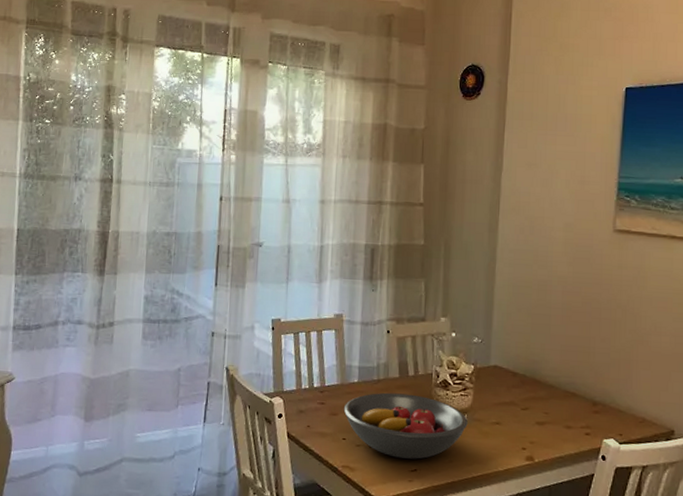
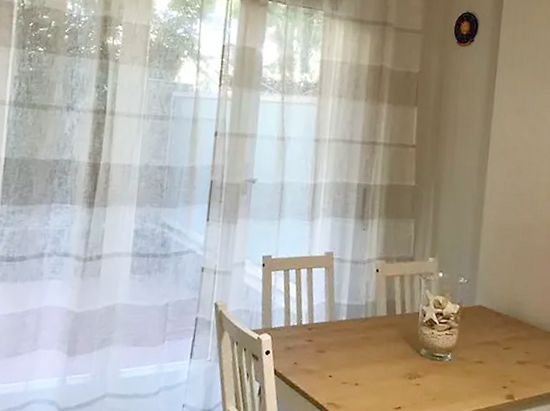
fruit bowl: present [343,392,468,459] -> none [330,330,452,397]

